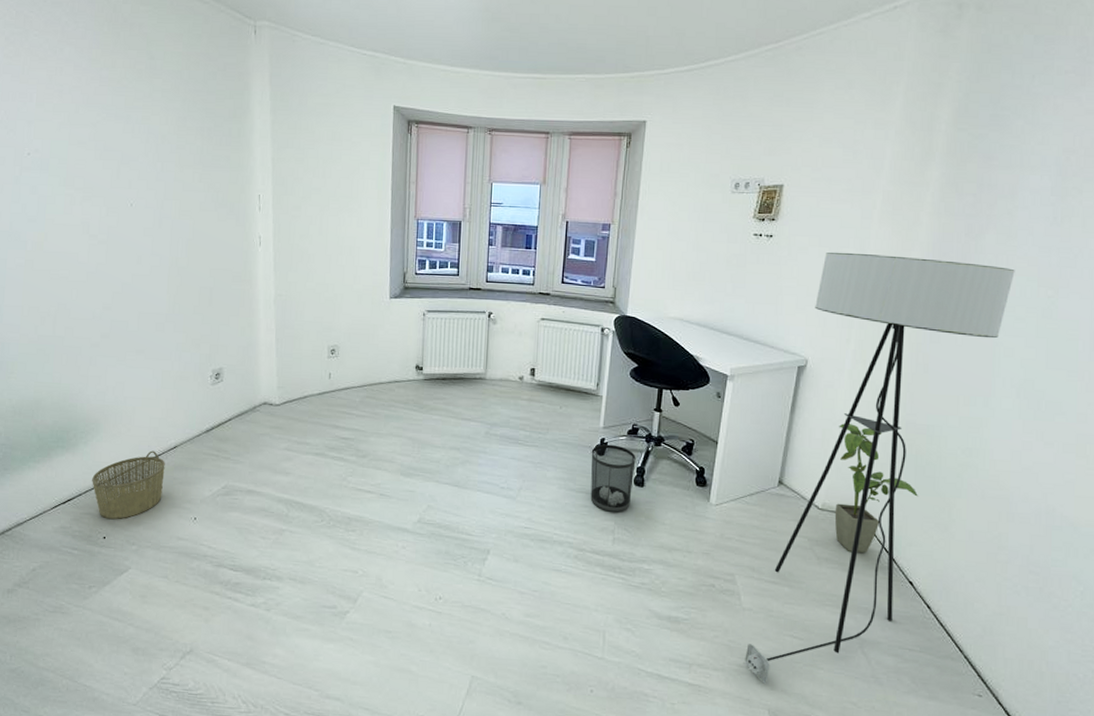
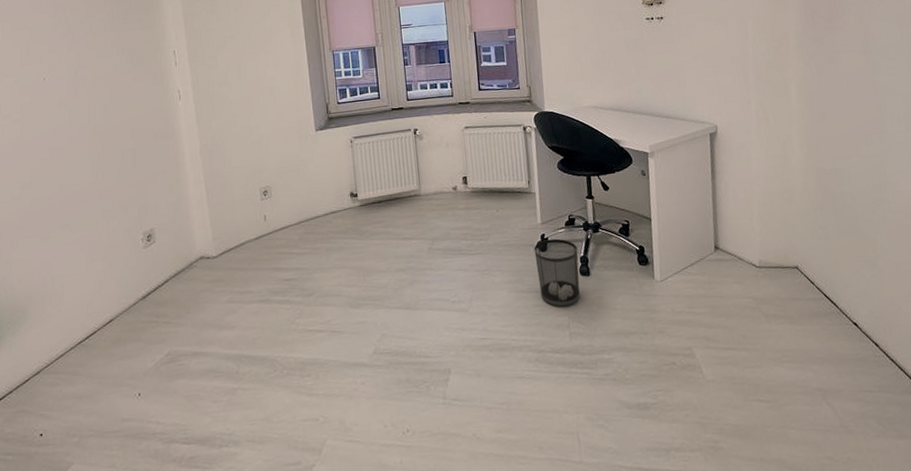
basket: present [92,450,165,520] -> none [23,329,102,414]
floor lamp: present [743,252,1015,684] -> none [712,15,878,456]
house plant: present [834,423,919,554] -> none [758,179,844,304]

